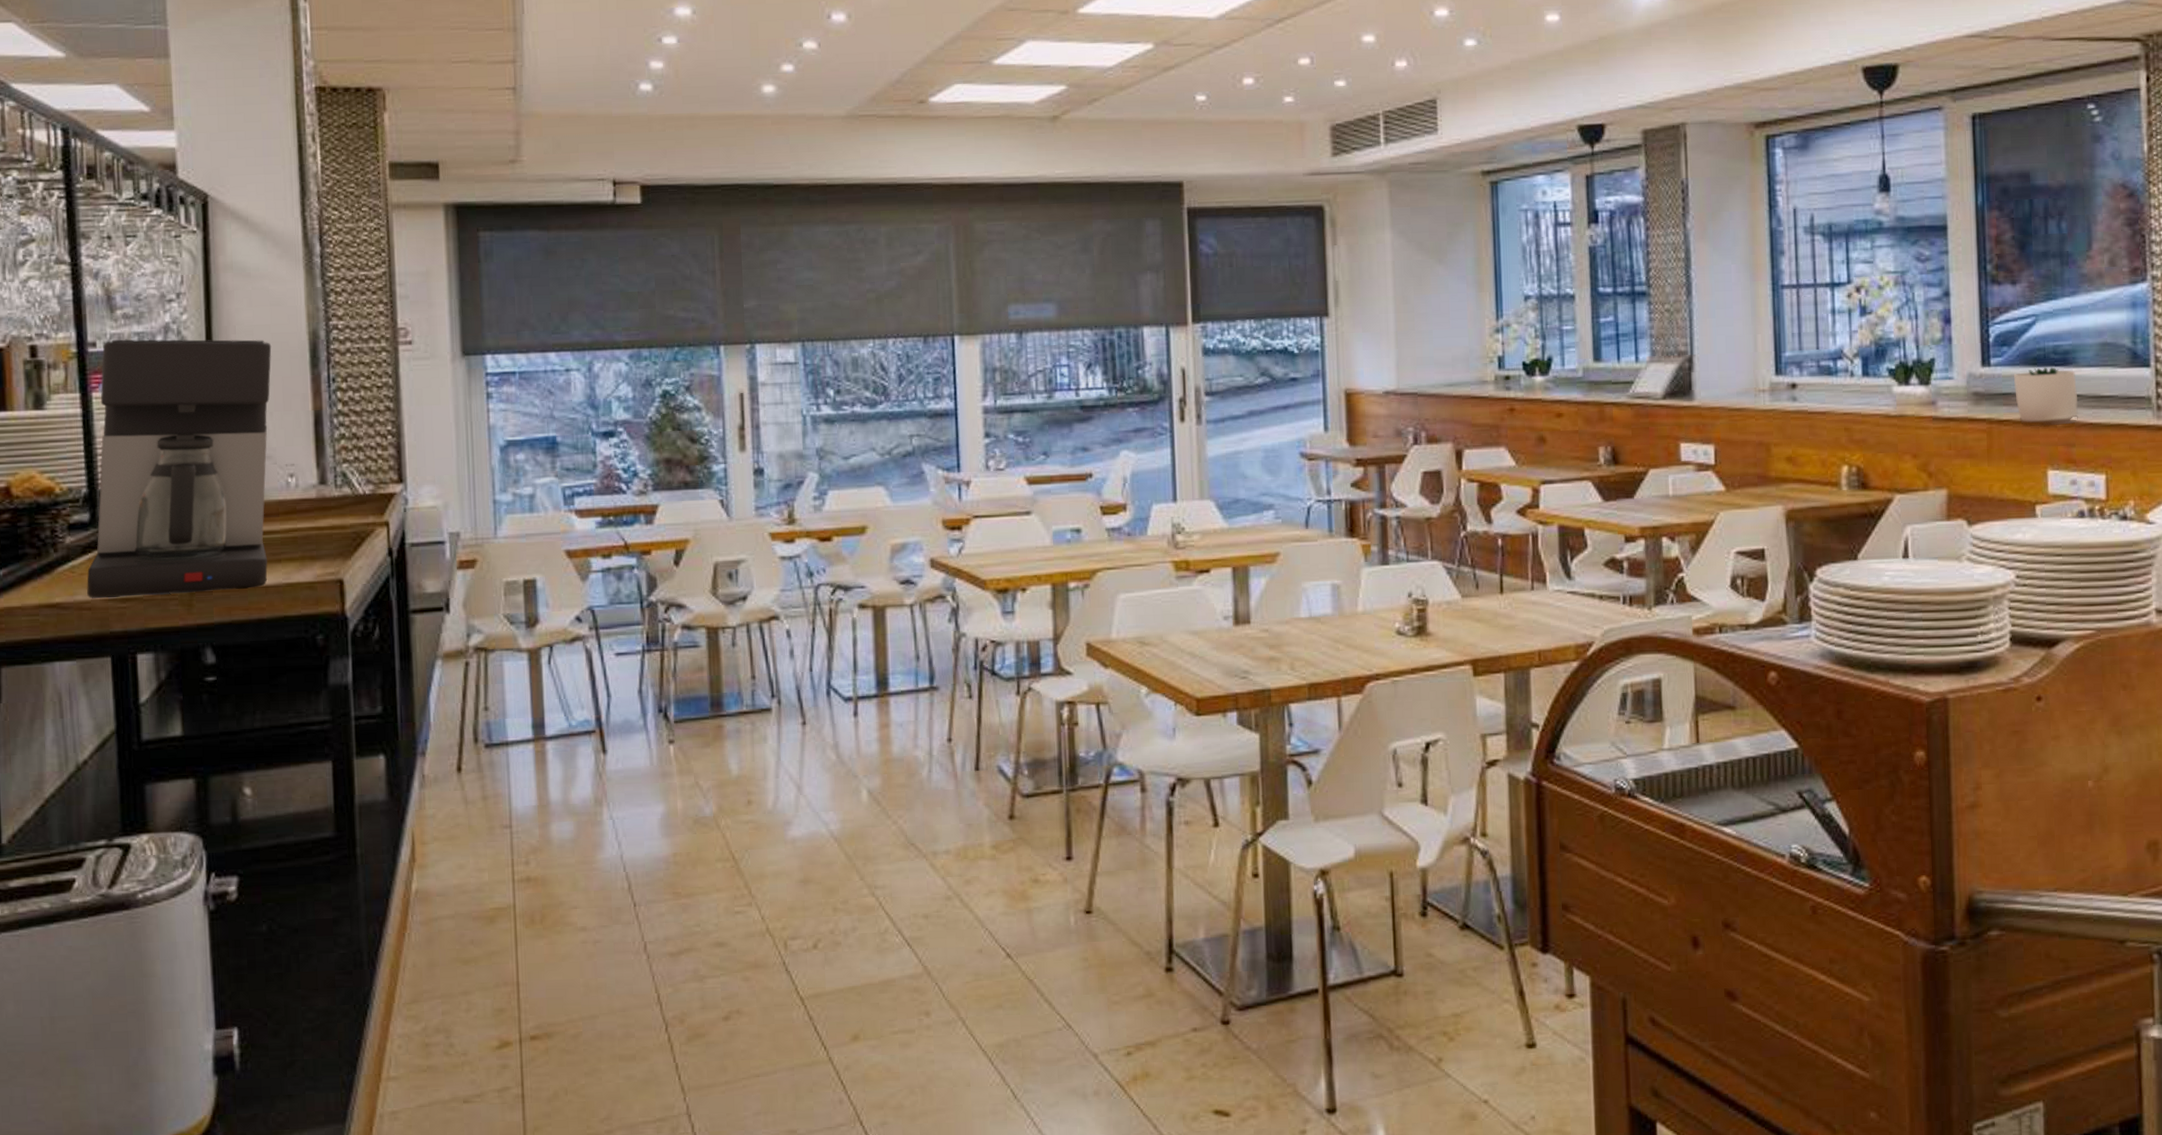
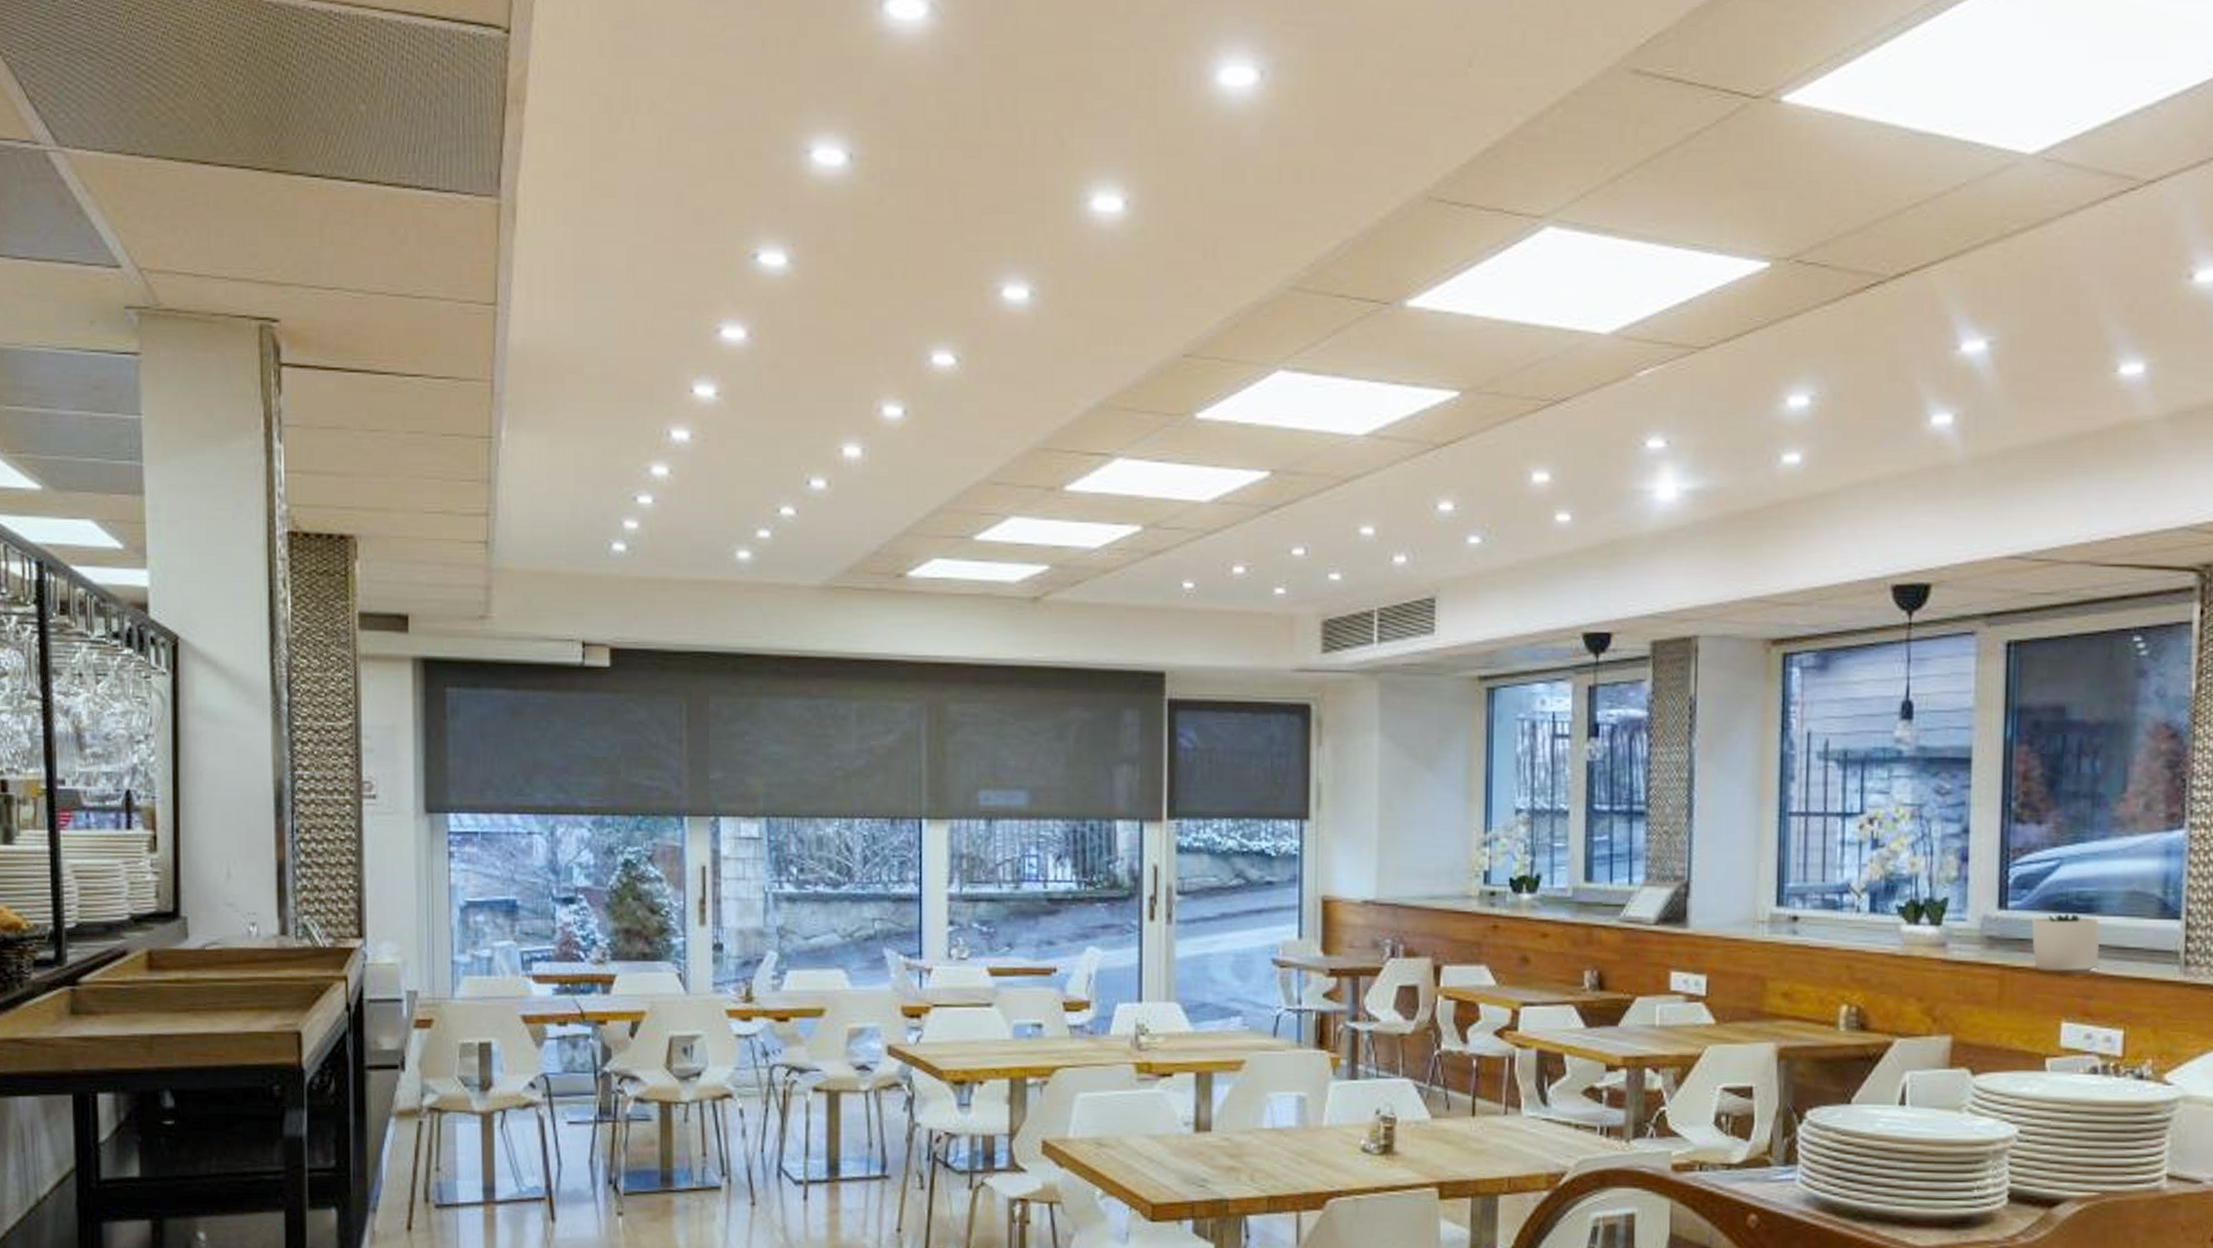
coffee maker: present [87,339,272,598] -> none [51,778,237,1037]

